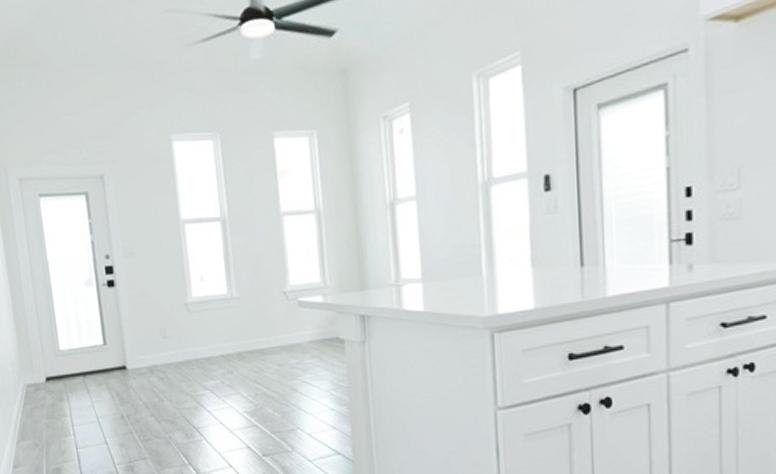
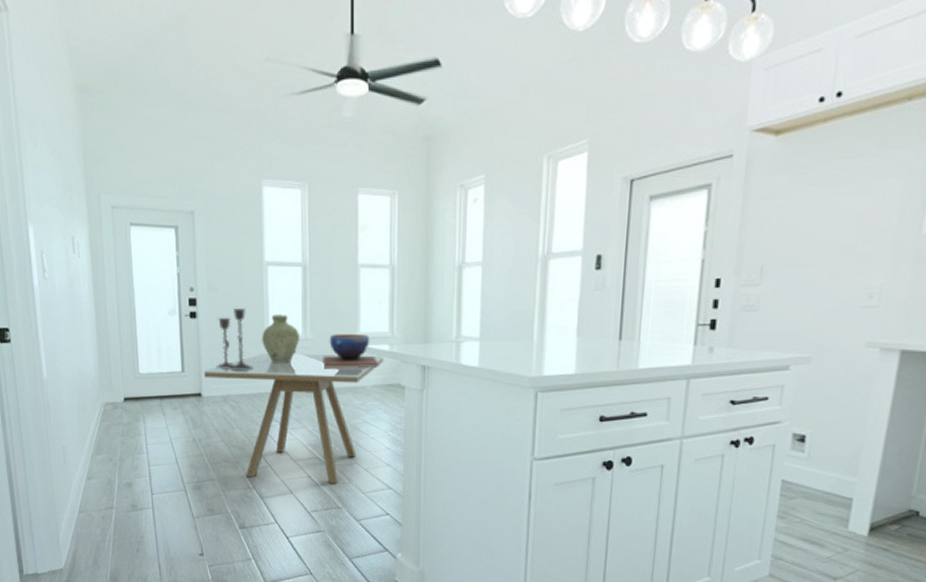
dining table: none [126,308,319,453] -> present [203,352,384,484]
candlestick: none [137,272,179,339] -> present [216,309,254,371]
vase: none [184,274,225,327] -> present [262,314,299,363]
decorative bowl: none [251,287,314,327] -> present [322,334,380,368]

